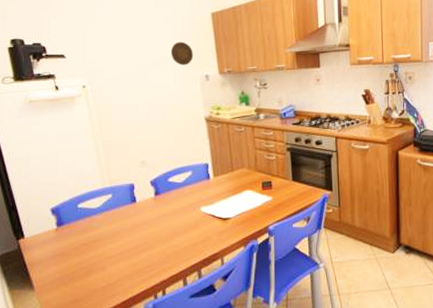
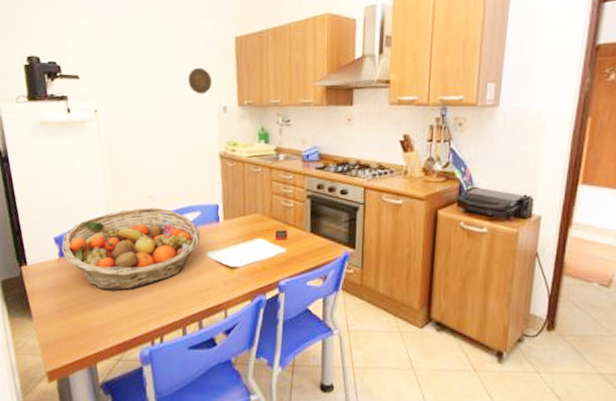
fruit basket: none [59,172,194,253] -> present [62,207,201,291]

